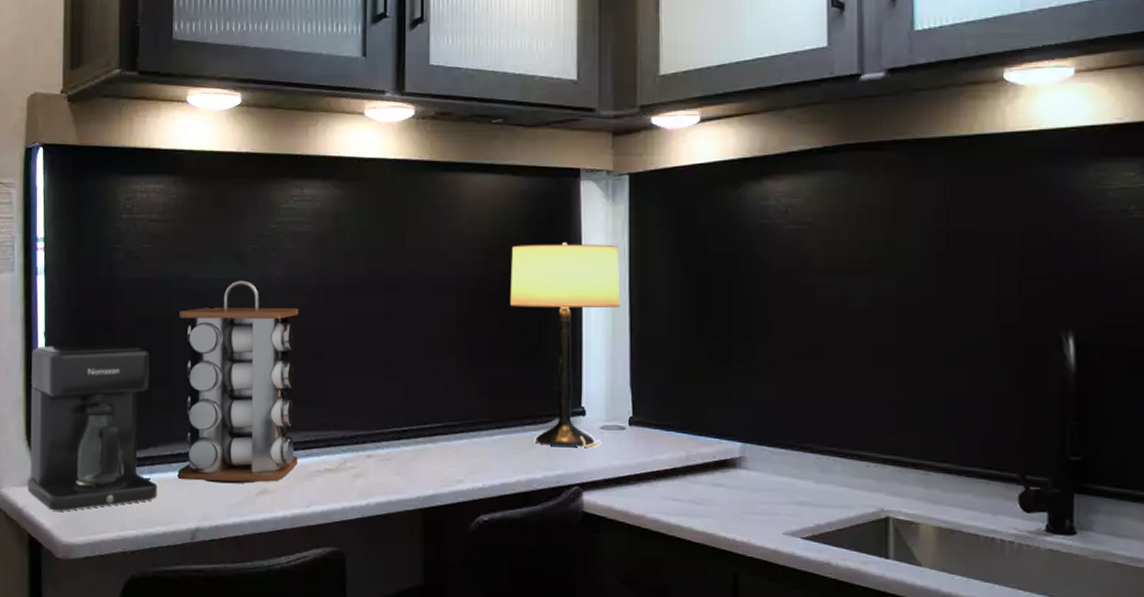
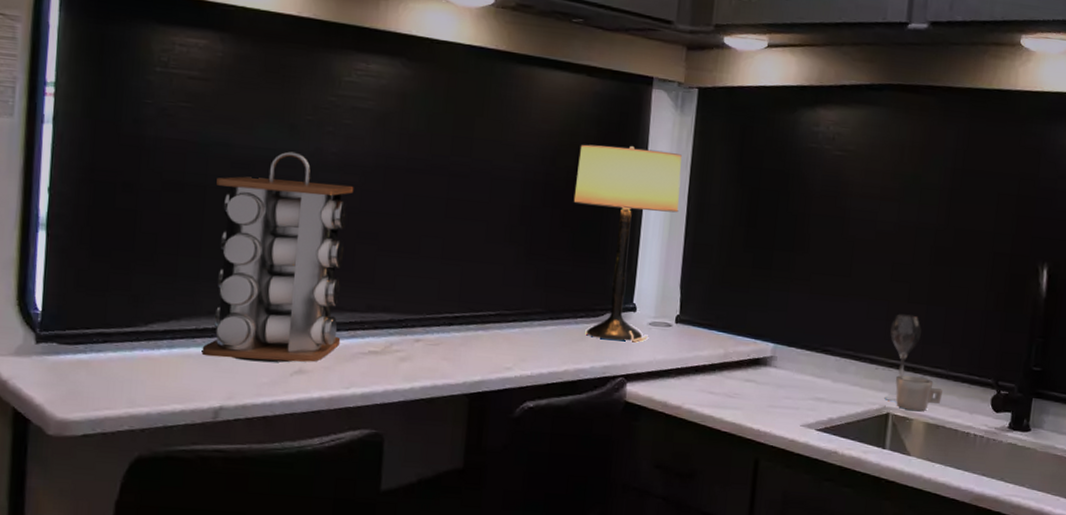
coffee maker: present [28,343,157,511] -> none [15,203,179,385]
wineglass: none [878,401,919,504] -> present [884,313,922,402]
cup: none [892,472,953,514] -> present [895,375,943,412]

